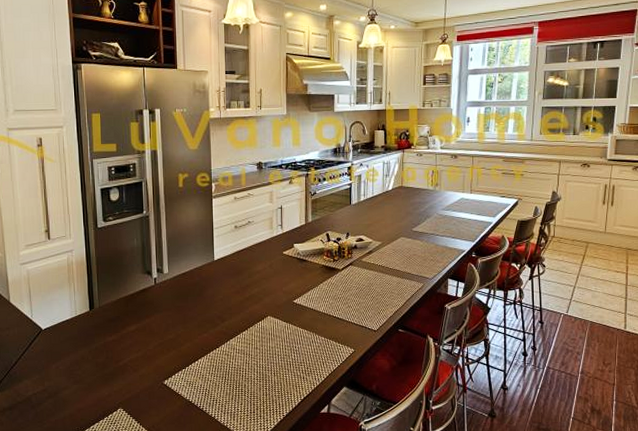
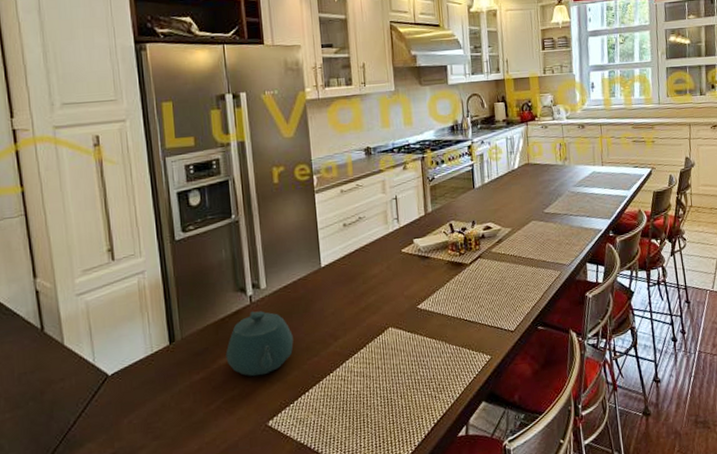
teapot: none [133,290,188,344] -> present [225,311,294,377]

